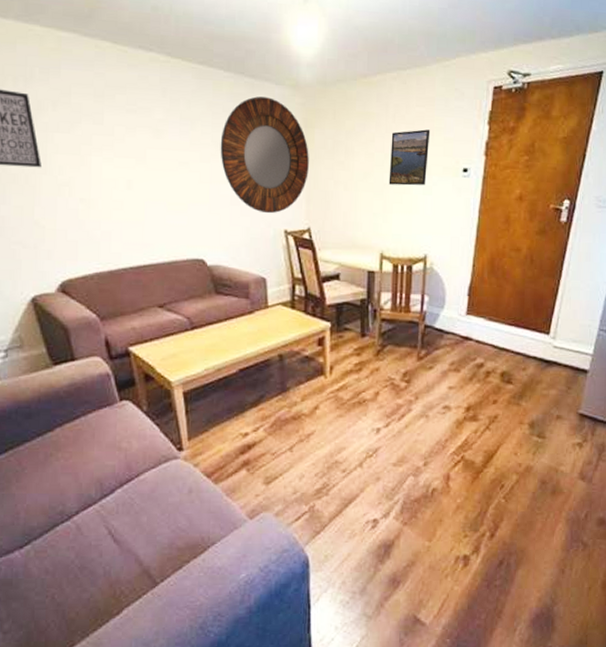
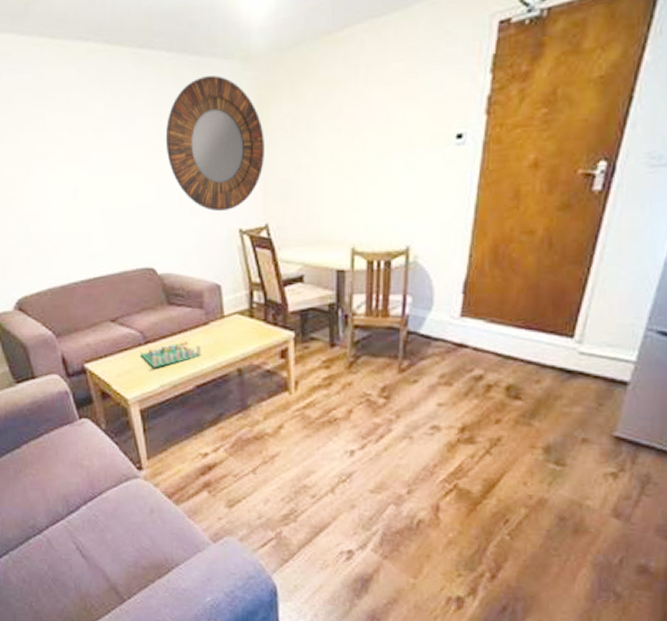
board game: none [187,328,247,353] -> present [140,341,203,368]
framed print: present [388,129,431,186] -> none [360,90,413,164]

